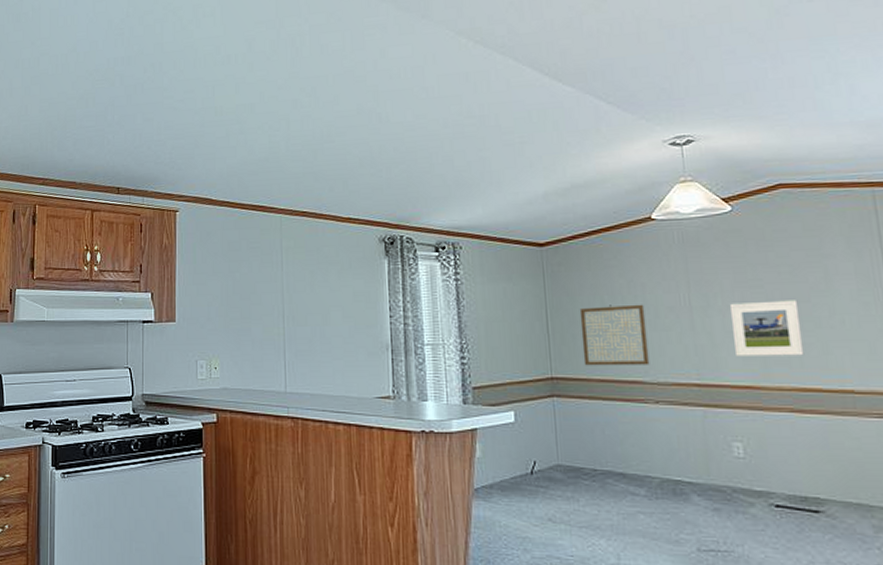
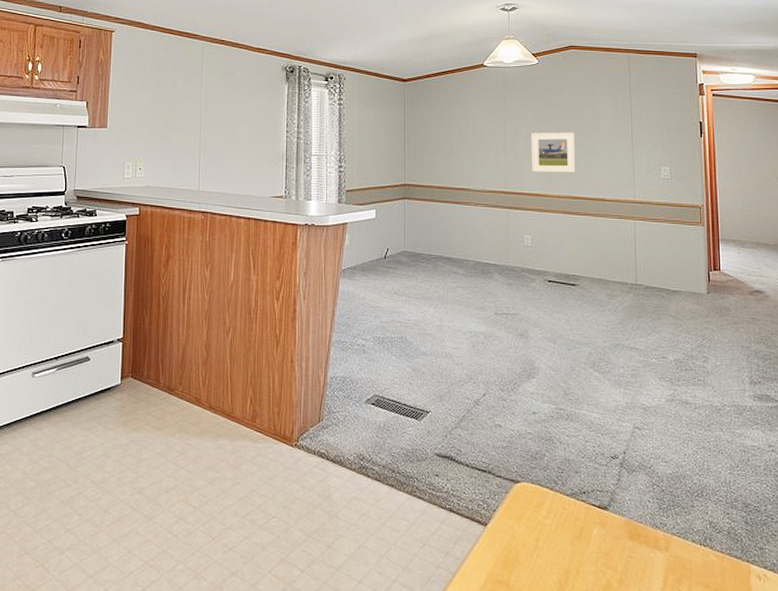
wall art: present [579,304,650,366] -> none [428,130,474,177]

